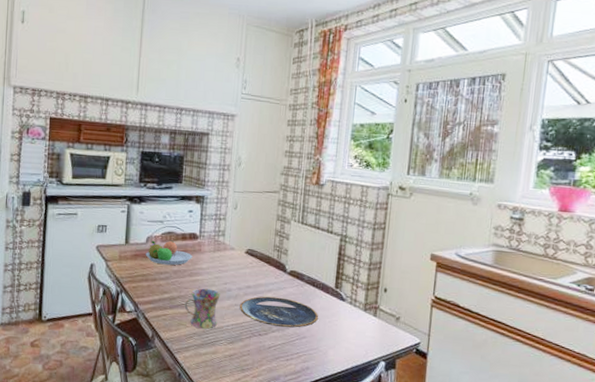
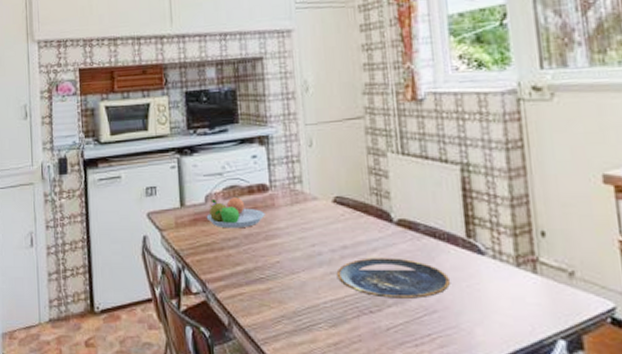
mug: present [184,288,220,330] -> none [264,254,310,310]

